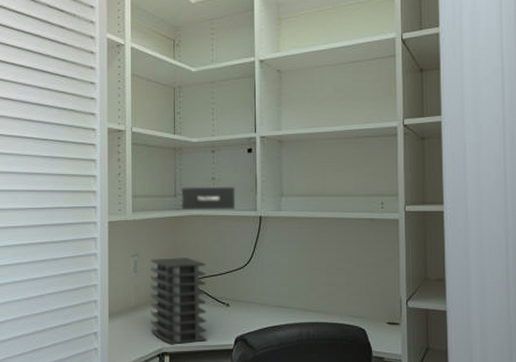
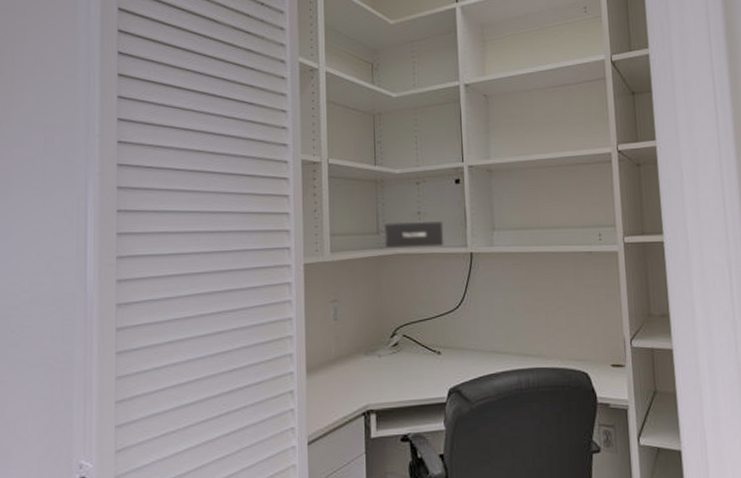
file organizer: present [150,258,207,345] -> none [352,301,418,401]

